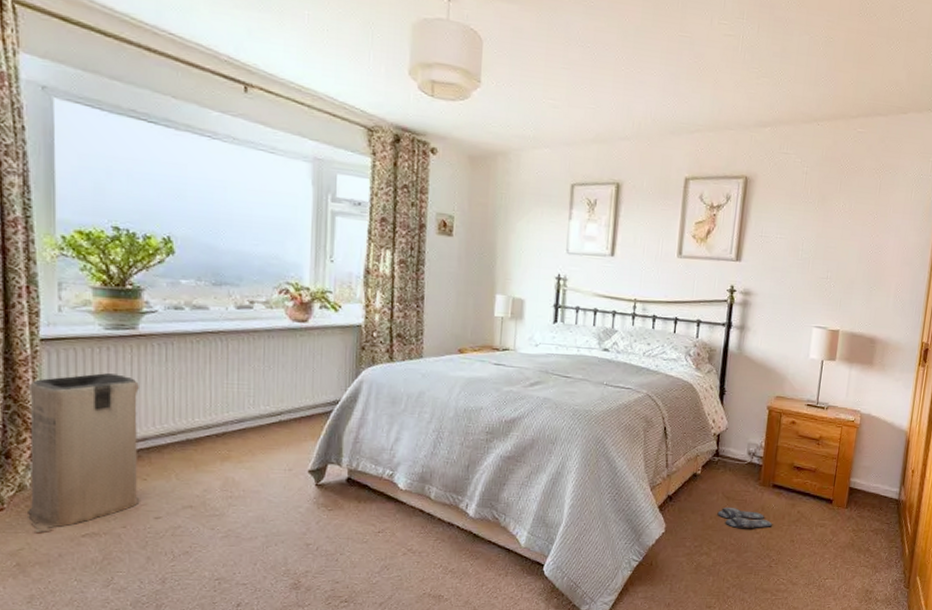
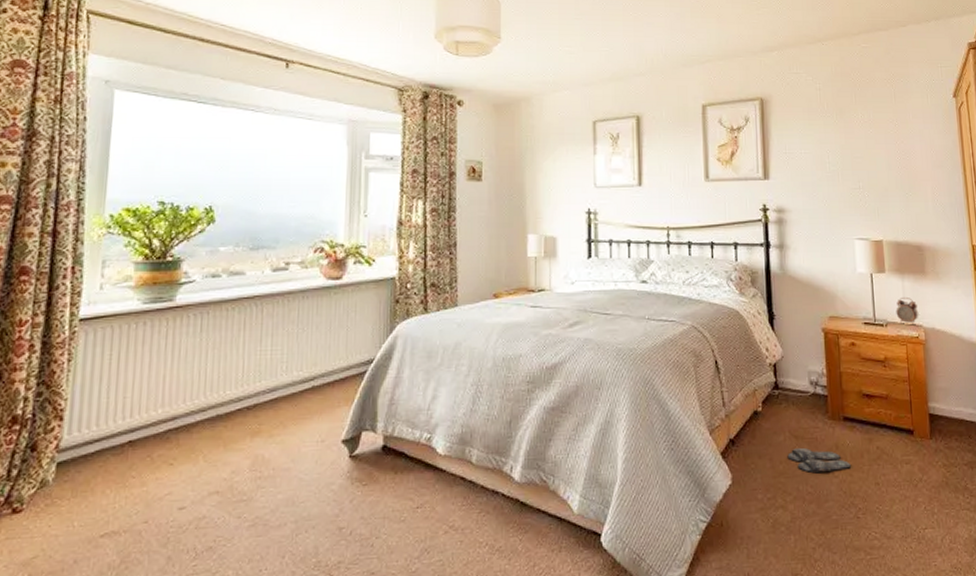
laundry basket: present [28,373,139,532] -> none [46,349,172,535]
alarm clock: none [838,384,859,409] -> present [896,296,919,324]

